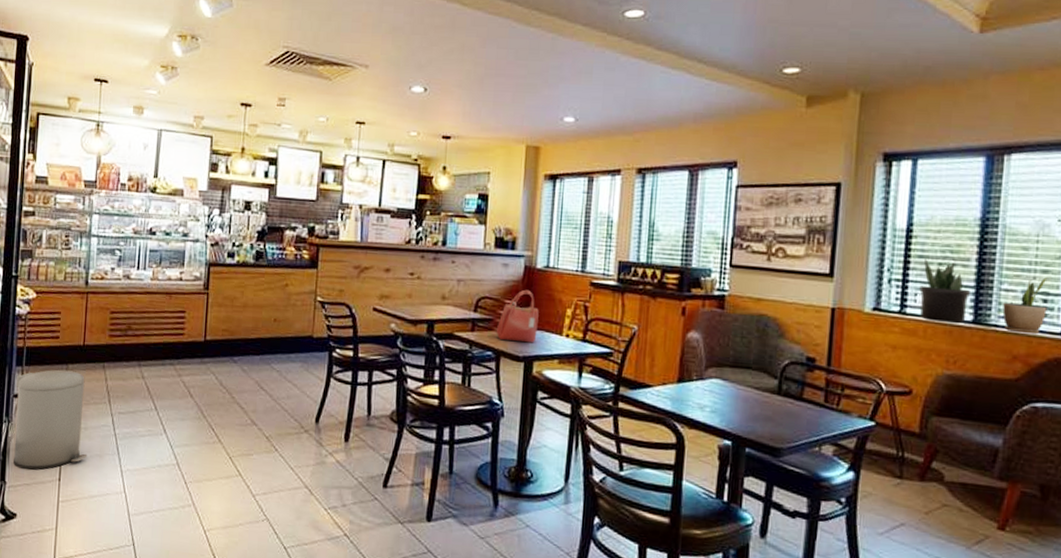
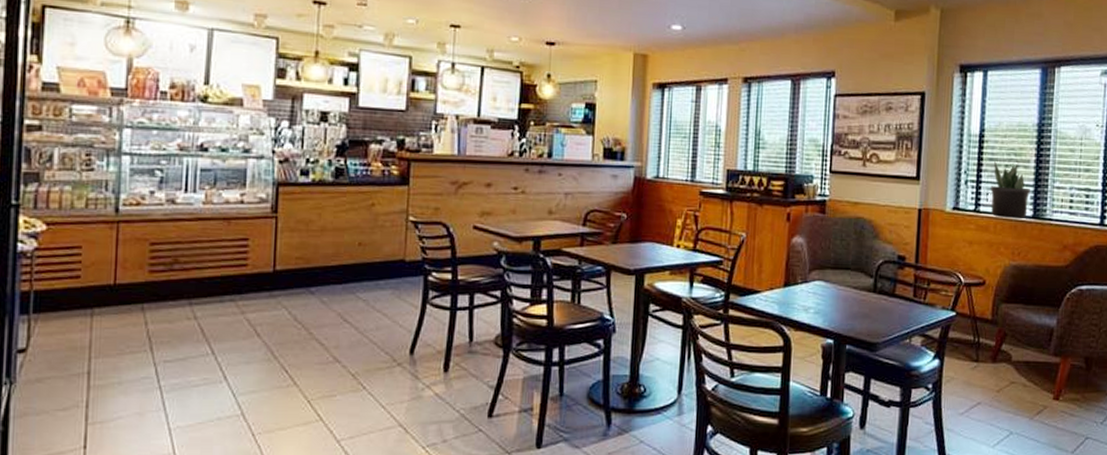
pedal bin: present [13,369,88,470] -> none [19,315,123,439]
handbag: present [496,289,539,343] -> none [606,201,649,256]
potted plant: present [1002,277,1048,335] -> none [1055,175,1089,226]

